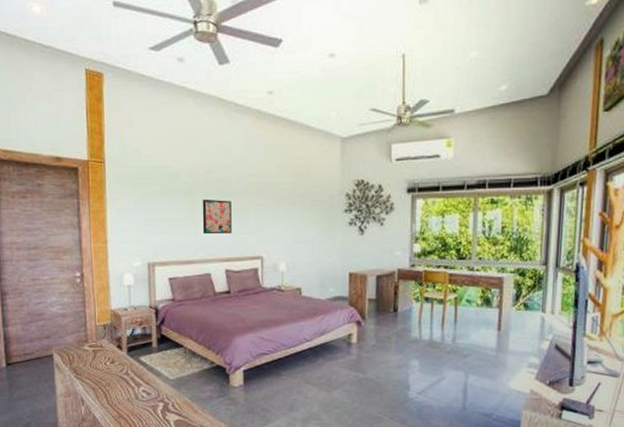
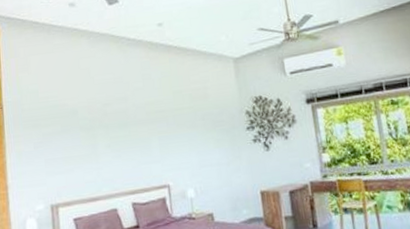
wall art: present [202,199,232,234] -> none [102,131,135,169]

